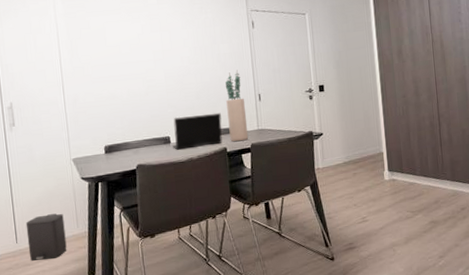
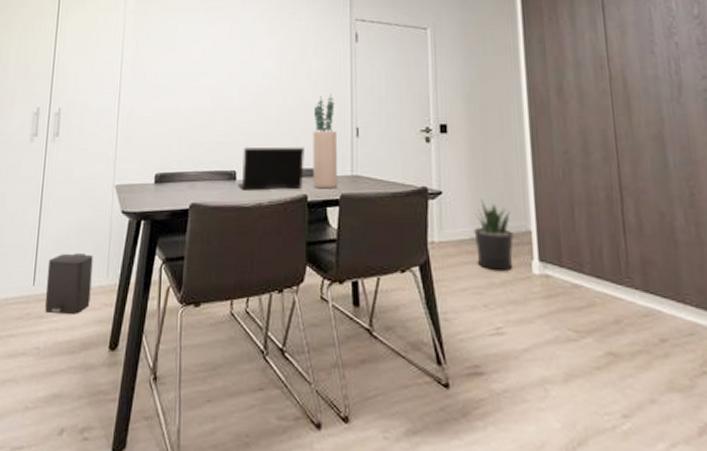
planter: none [345,135,372,183] -> present [474,199,514,272]

